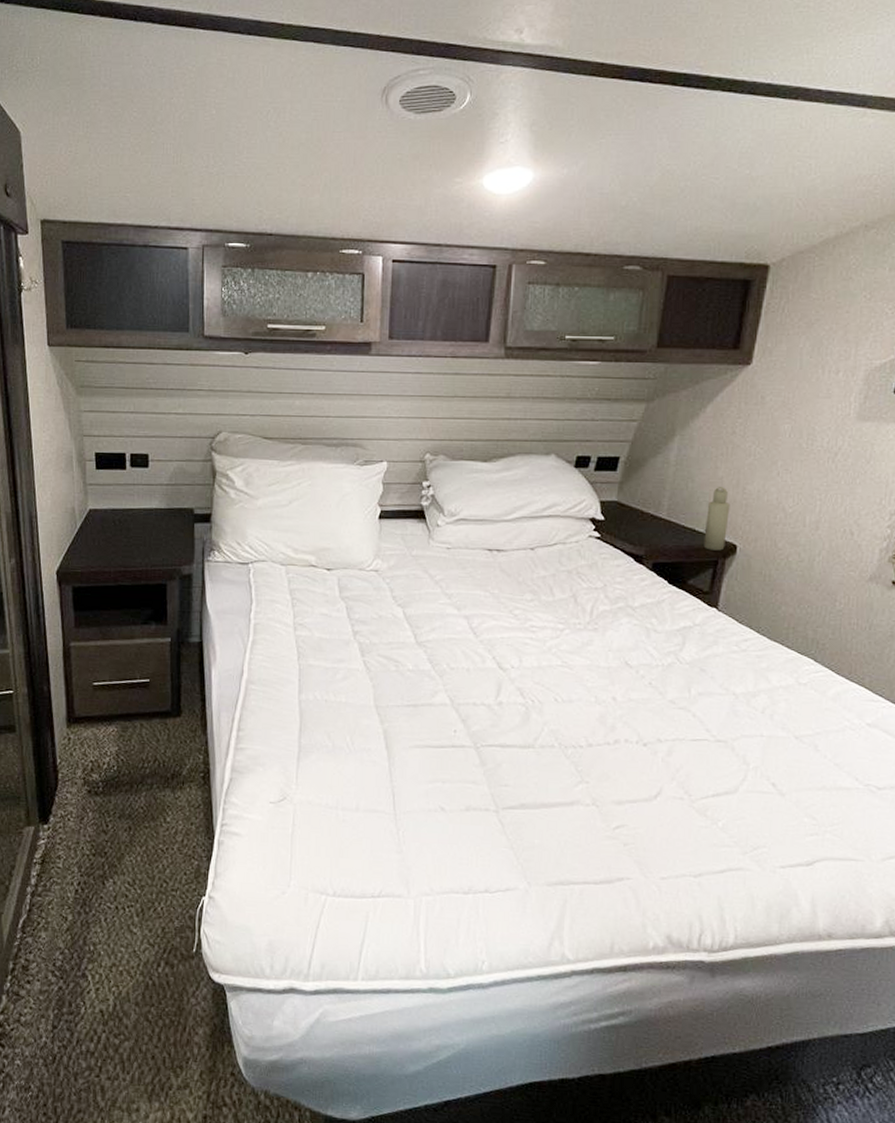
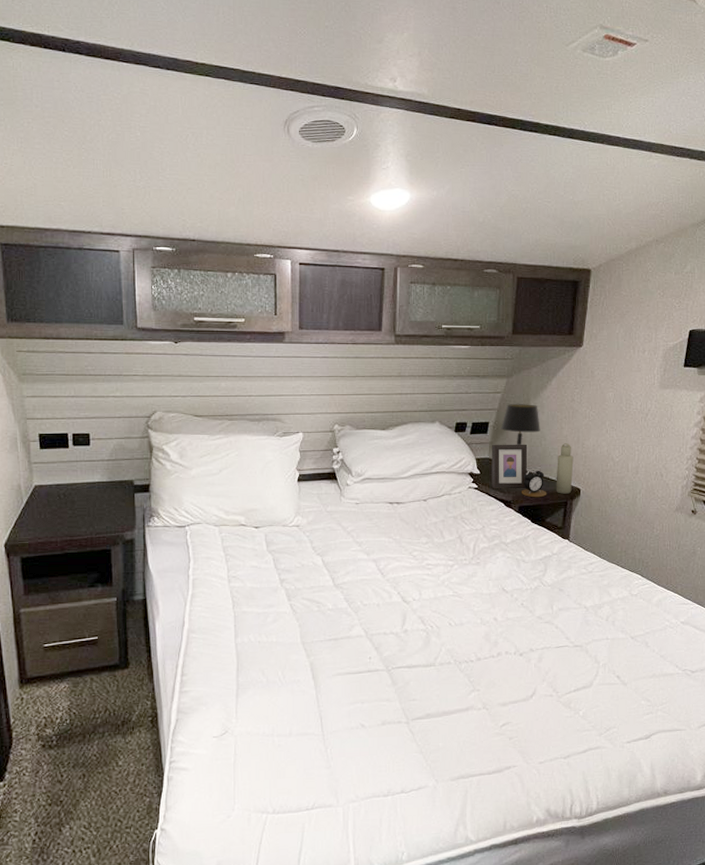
picture frame: none [618,484,669,540] -> present [491,444,528,488]
table lamp: none [634,435,688,487] -> present [501,404,540,445]
alarm clock: none [656,517,692,554] -> present [521,469,547,498]

